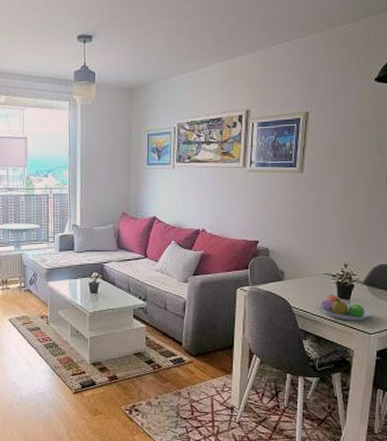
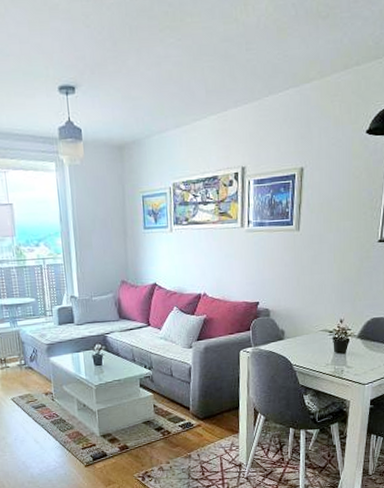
fruit bowl: present [320,295,373,321] -> none [319,350,366,374]

